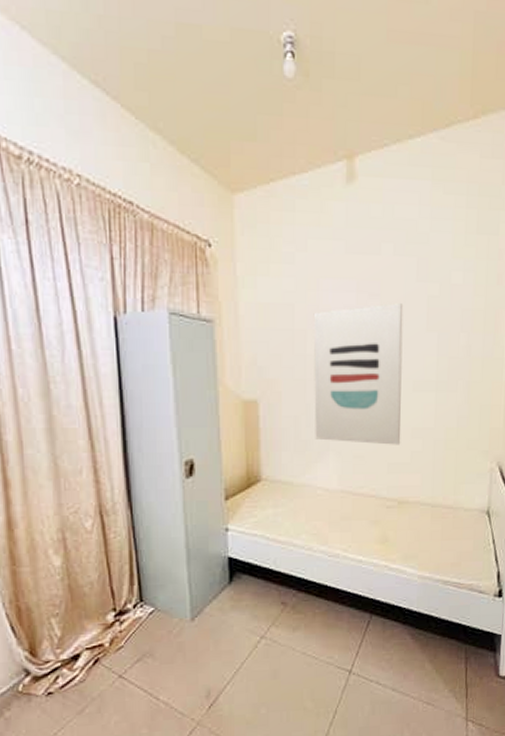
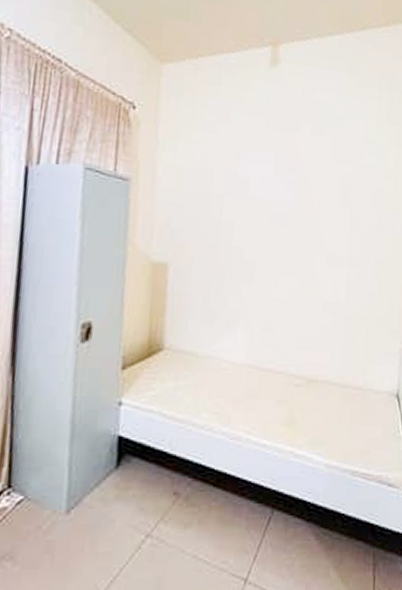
wall art: present [313,303,404,445] -> none [224,178,319,319]

